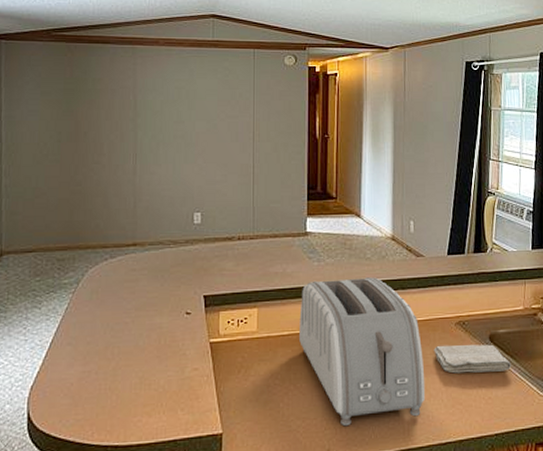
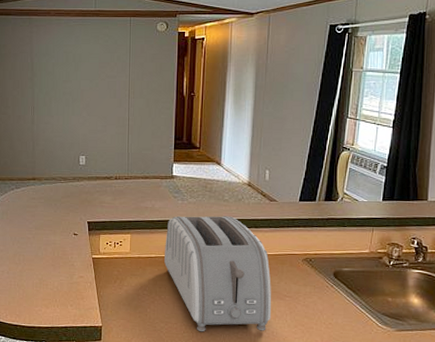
washcloth: present [434,344,512,374] -> none [281,276,354,303]

